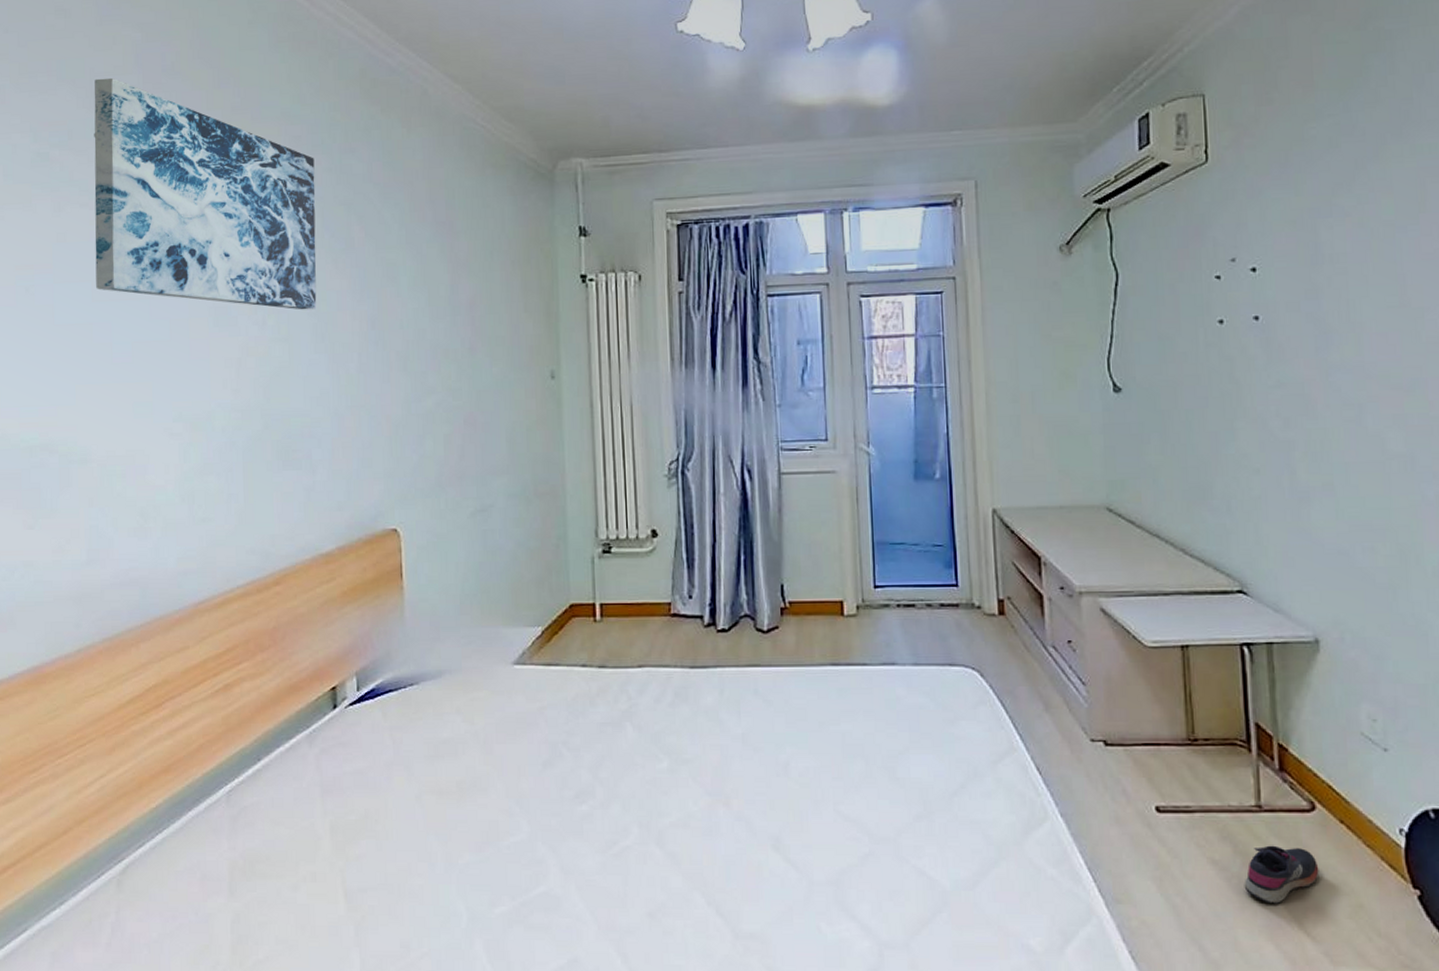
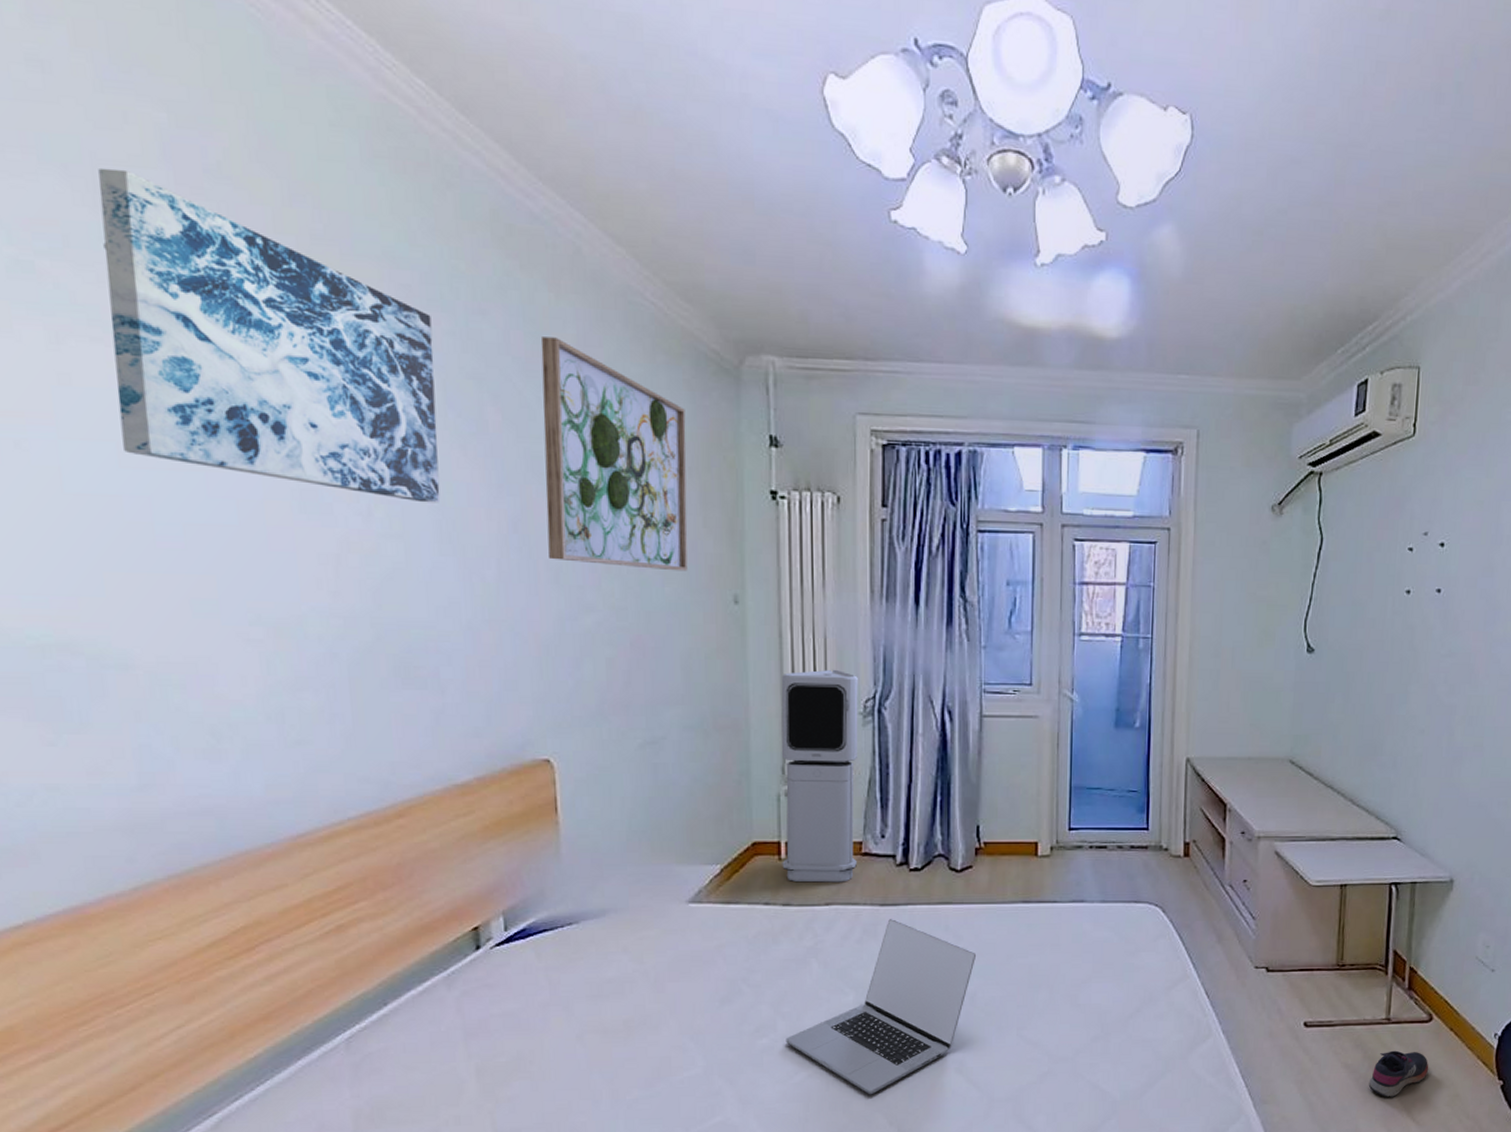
wall art: none [395,164,511,353] -> present [540,337,688,572]
air purifier: none [593,434,667,644] -> present [781,669,858,883]
laptop: none [604,682,787,871] -> present [785,919,976,1095]

